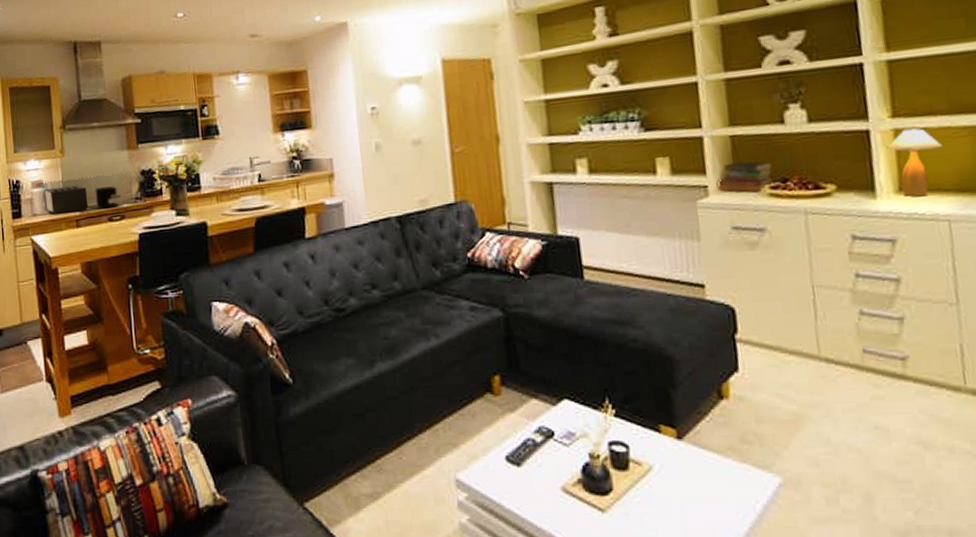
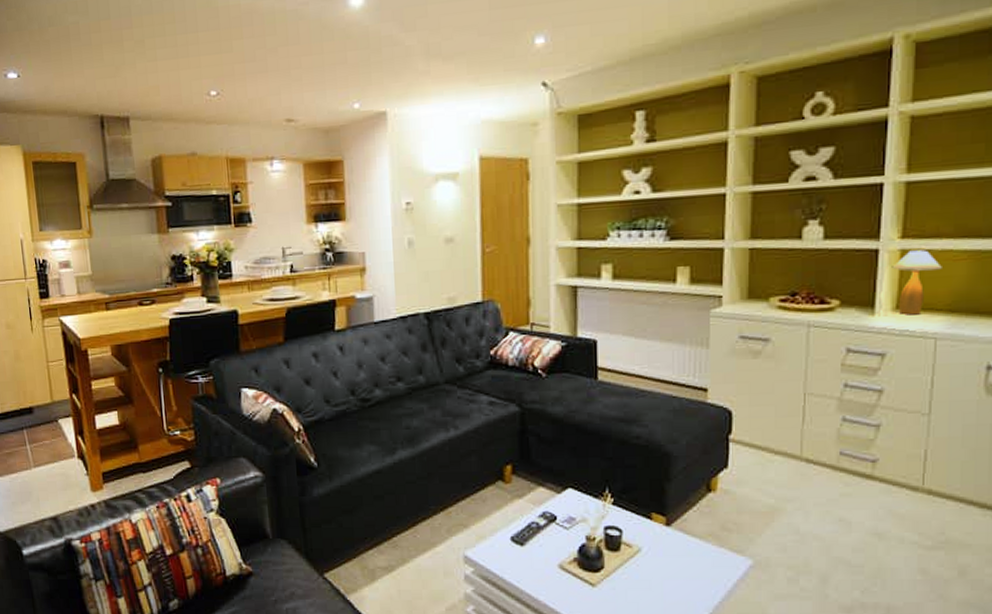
toaster: present [44,185,89,216] -> none [72,267,118,297]
coffee maker: present [87,186,122,209] -> none [116,270,152,293]
books: present [716,161,776,193] -> none [731,274,785,305]

